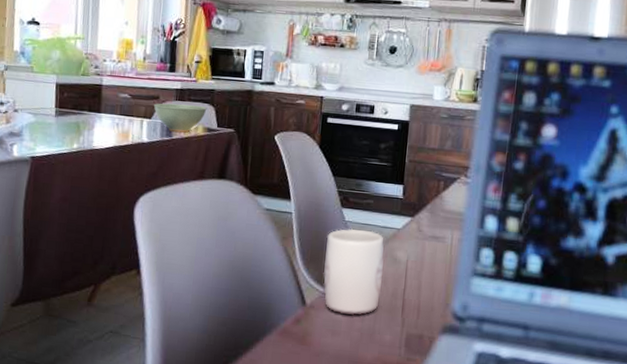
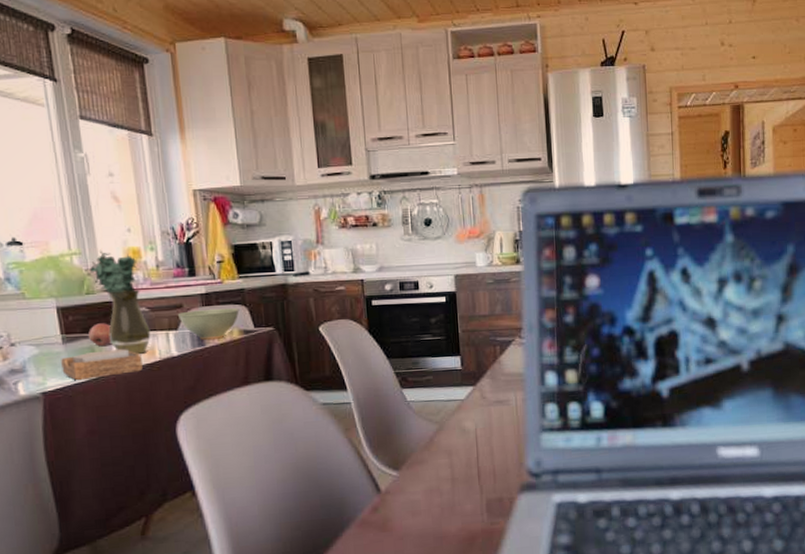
napkin holder: none [50,127,117,152] -> present [61,349,143,381]
fruit: none [76,102,97,124] -> present [87,323,112,347]
vase: none [88,37,129,136] -> present [90,249,151,354]
mug: present [323,228,384,316] -> none [391,406,455,493]

